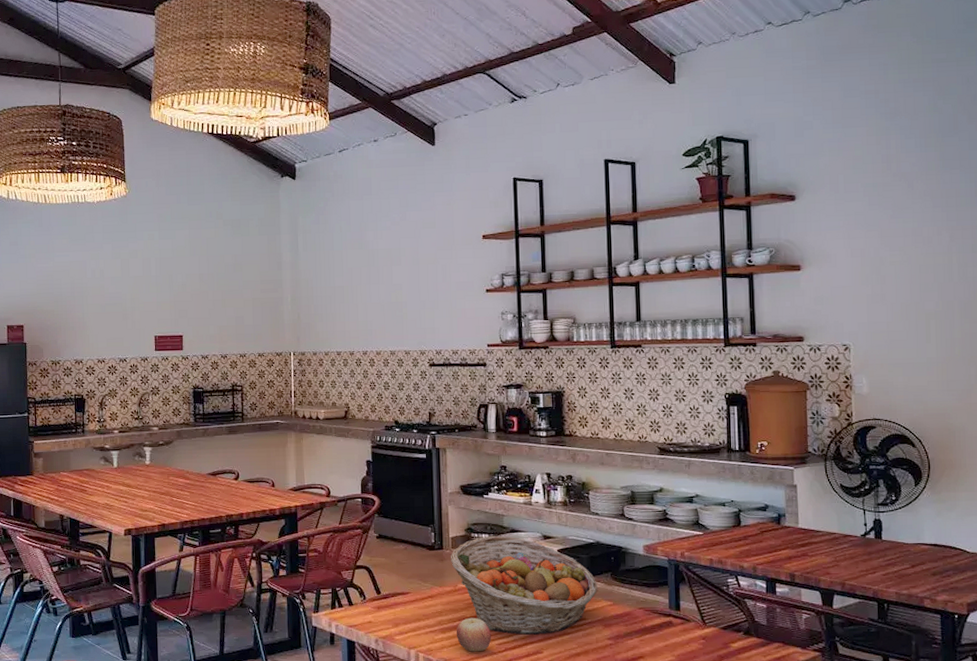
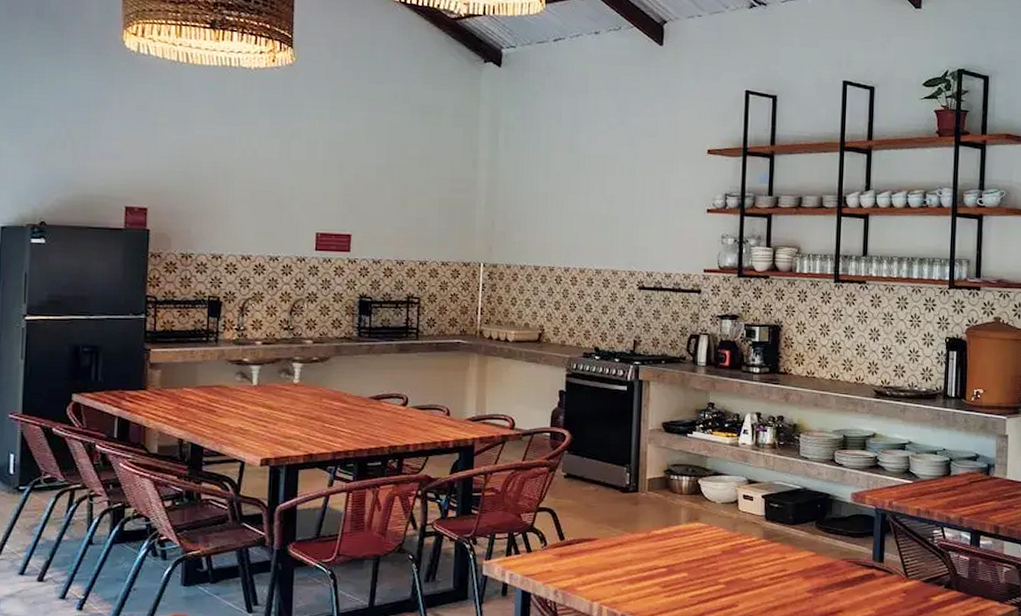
fruit basket: present [451,535,598,635] -> none [646,478,801,586]
apple: present [456,617,492,652] -> none [645,567,685,605]

